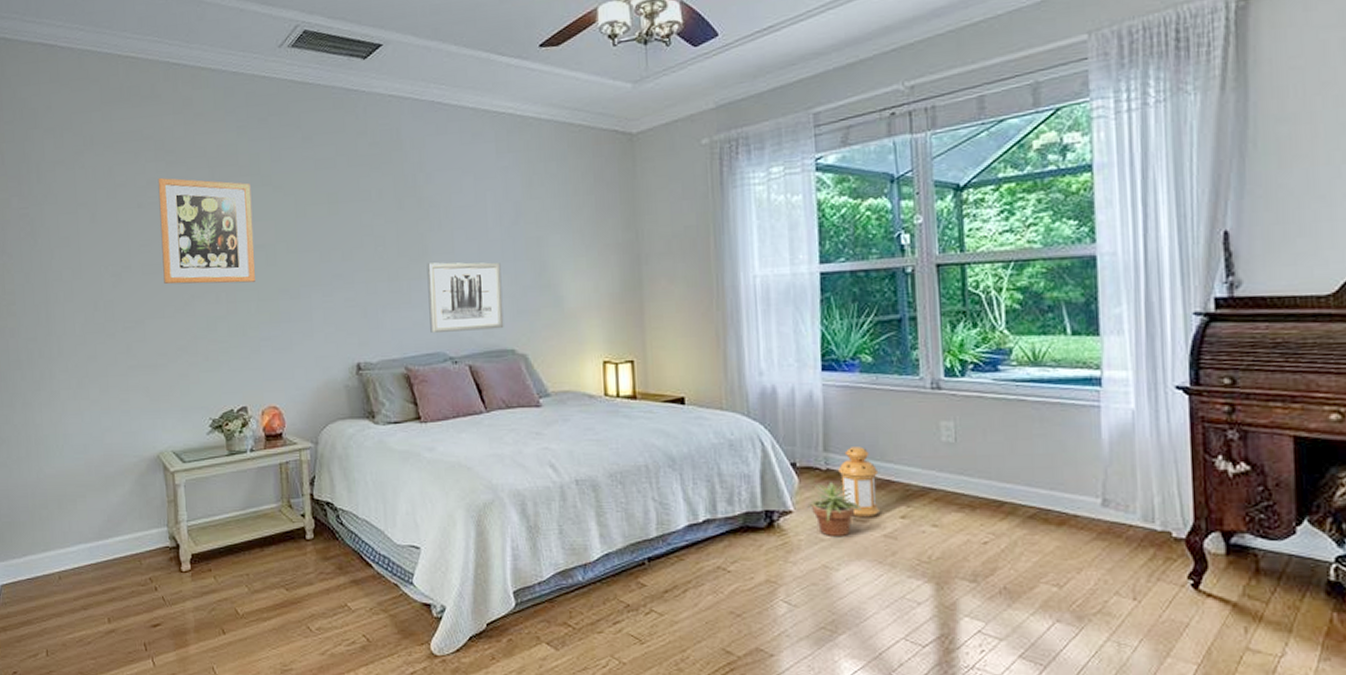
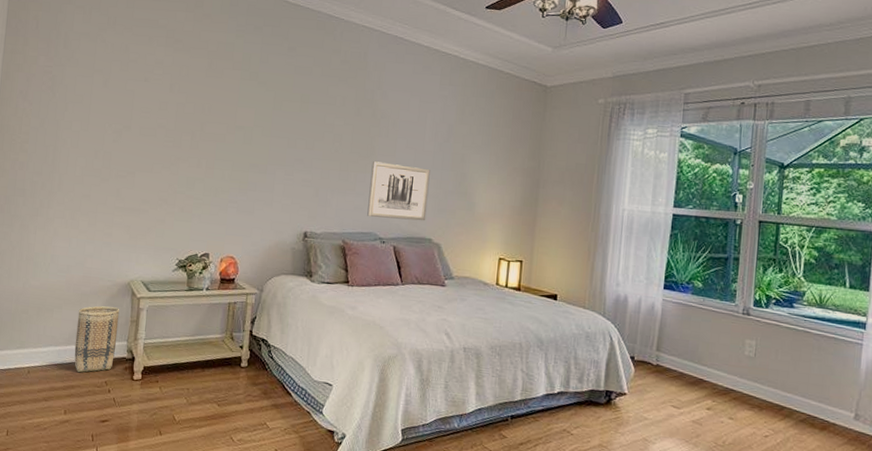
basket: none [105,486,156,572] -> present [74,306,120,373]
wall art: present [157,177,255,284] -> none [156,60,240,155]
potted plant: present [805,482,862,536] -> none [637,375,679,418]
lantern: present [838,446,881,517] -> none [665,350,696,406]

